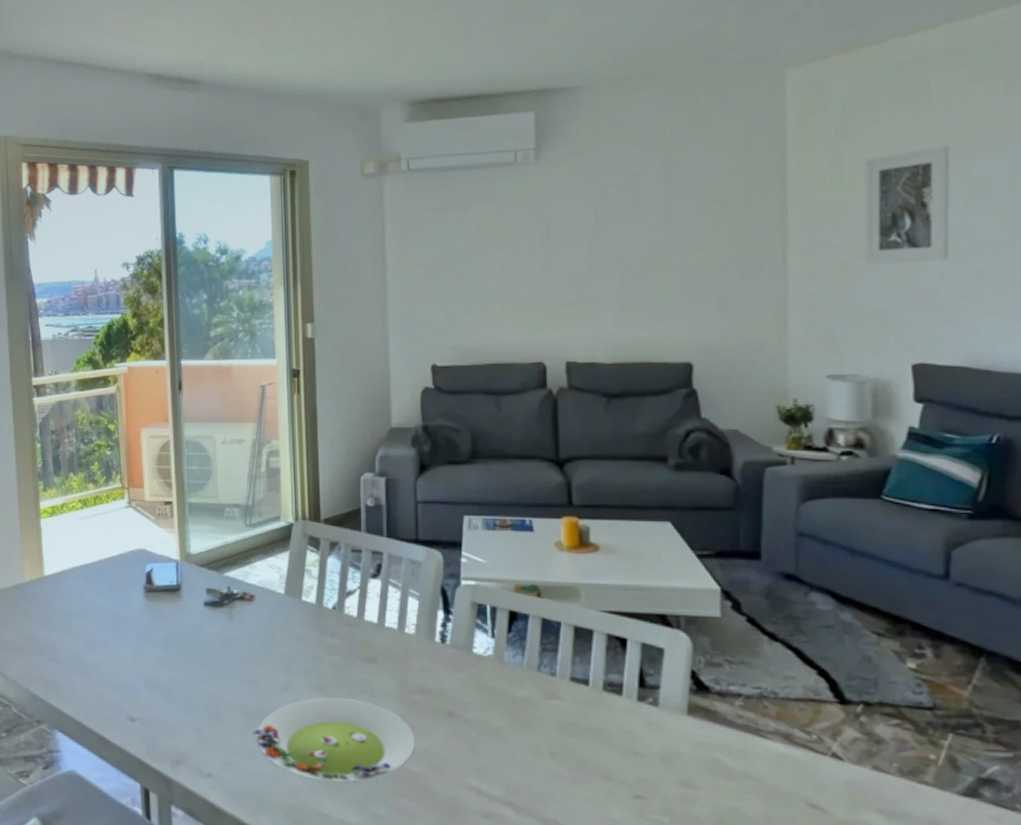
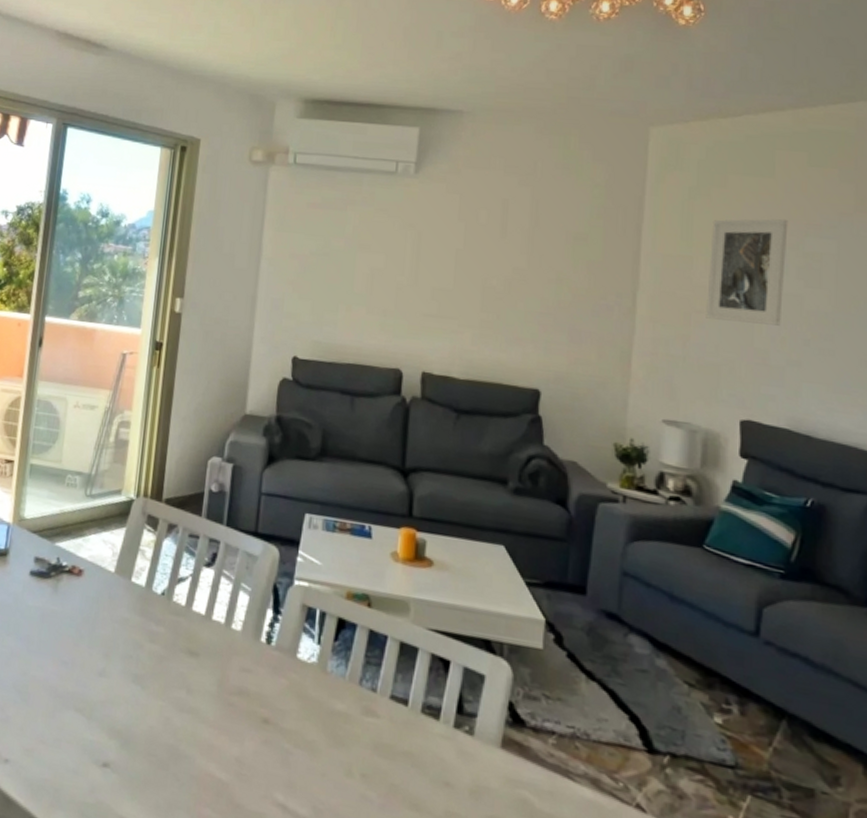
salad plate: present [253,697,415,783] -> none [60,687,227,786]

